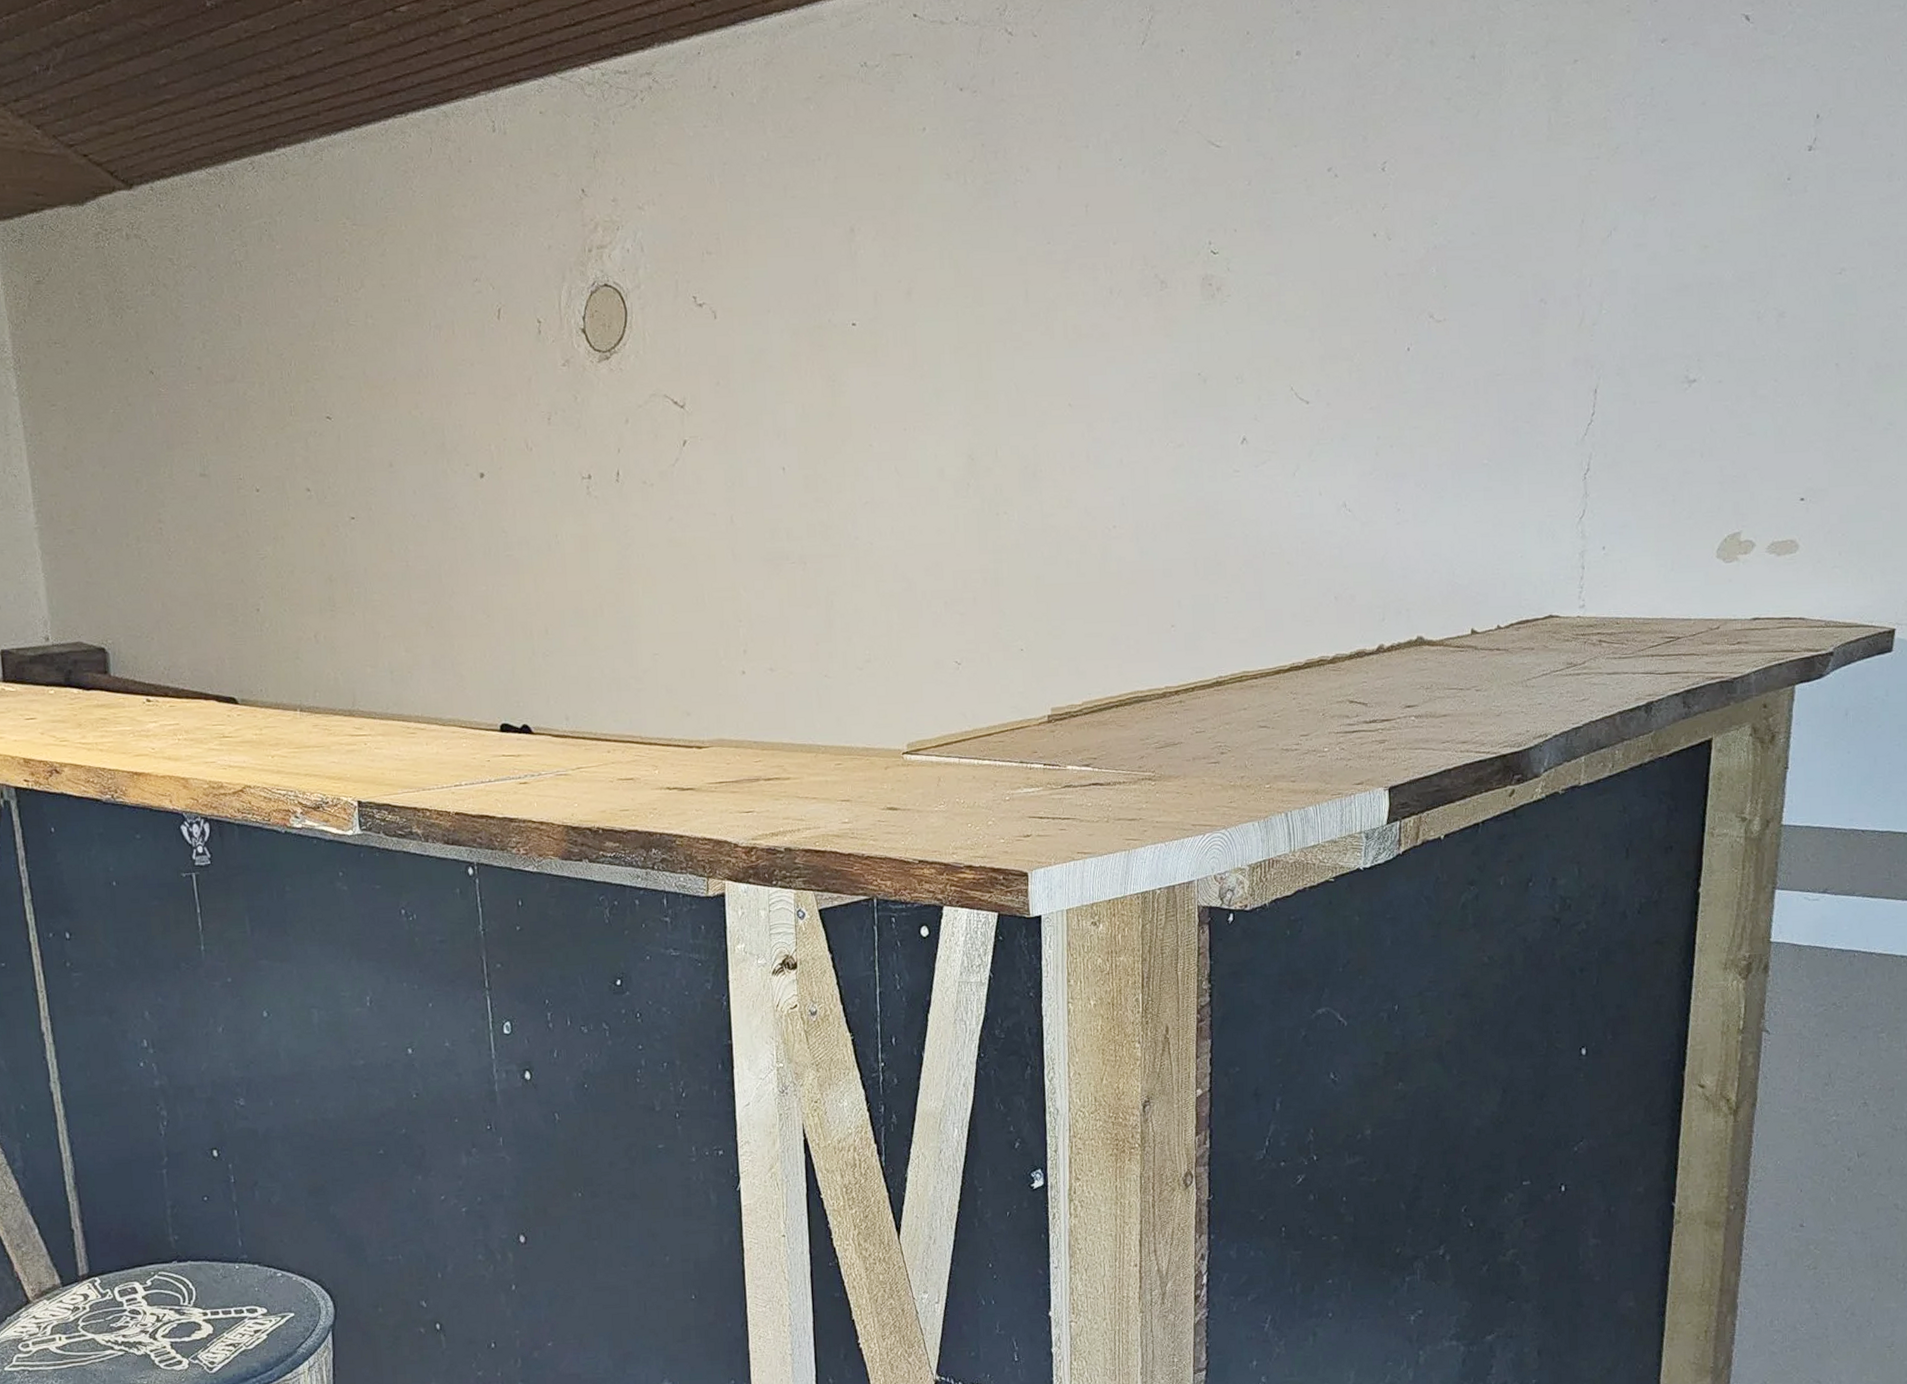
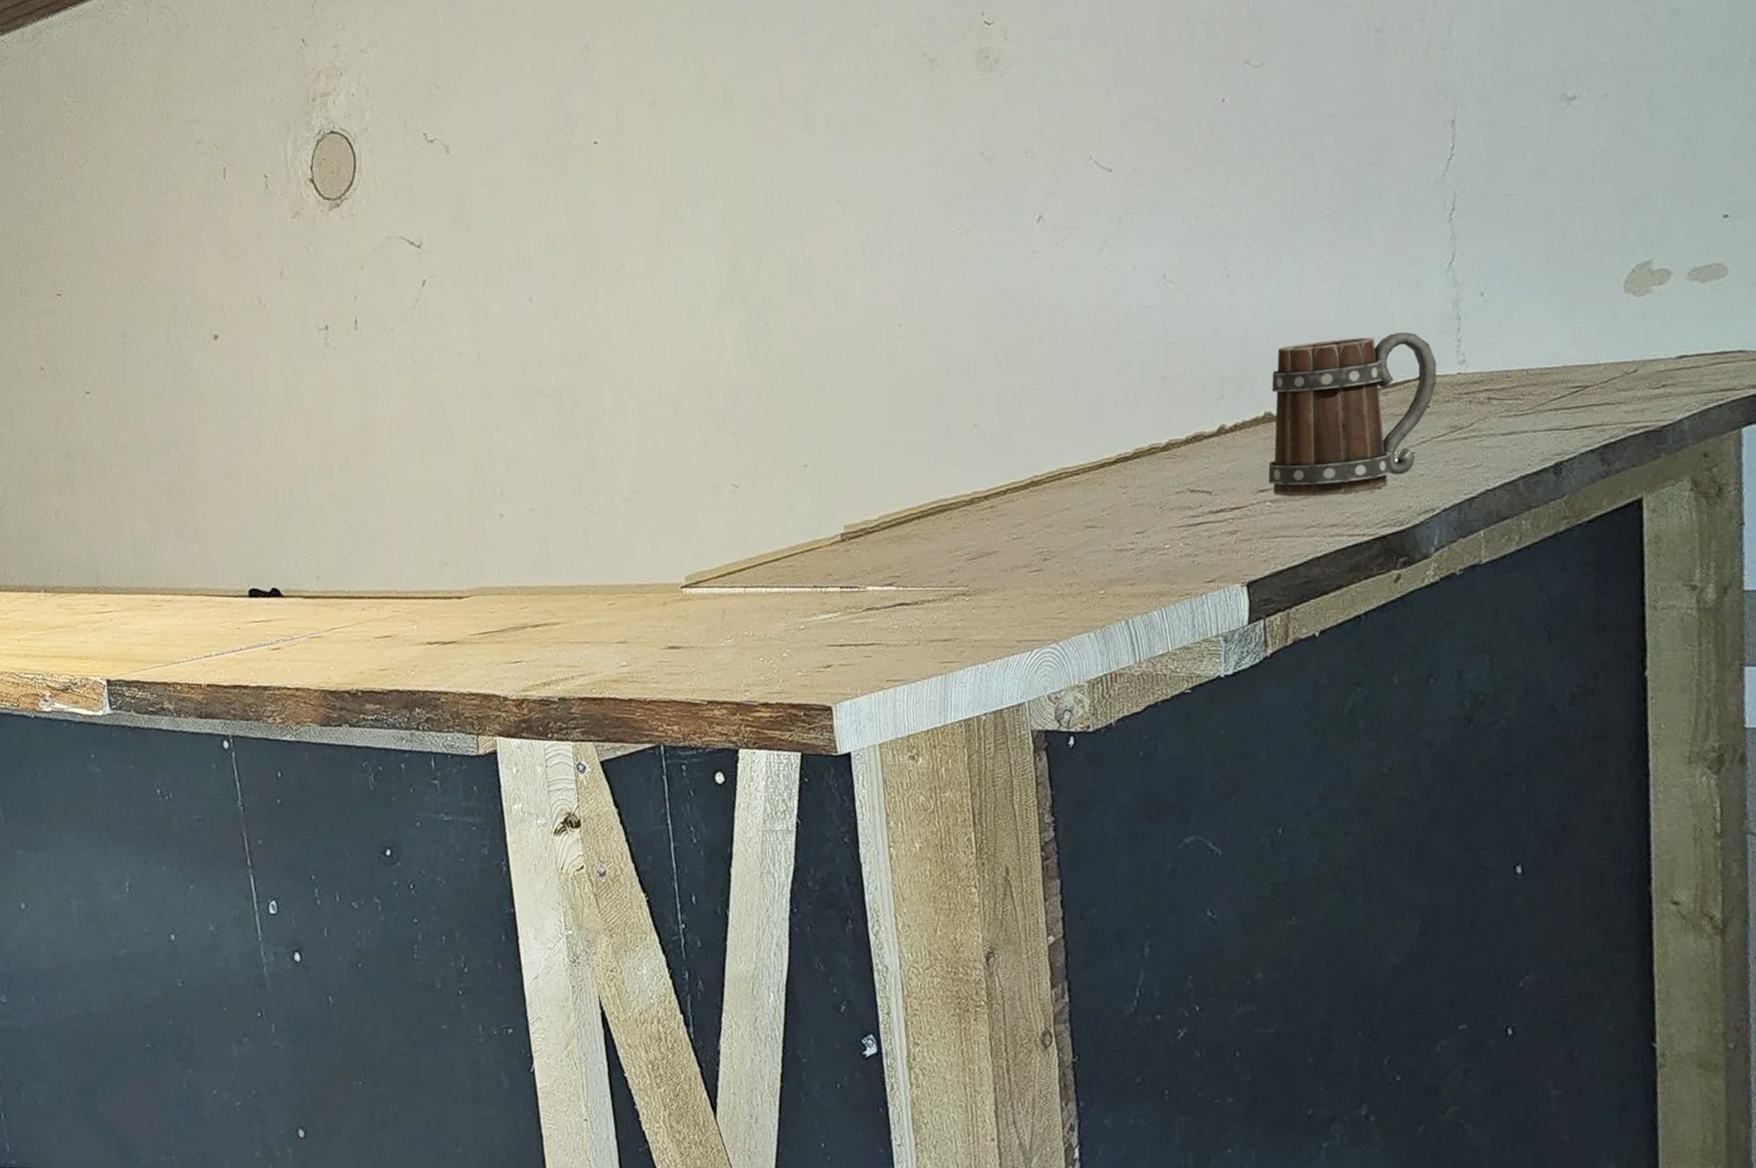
beer mug: none [1414,575,1561,716] -> present [1268,331,1437,497]

